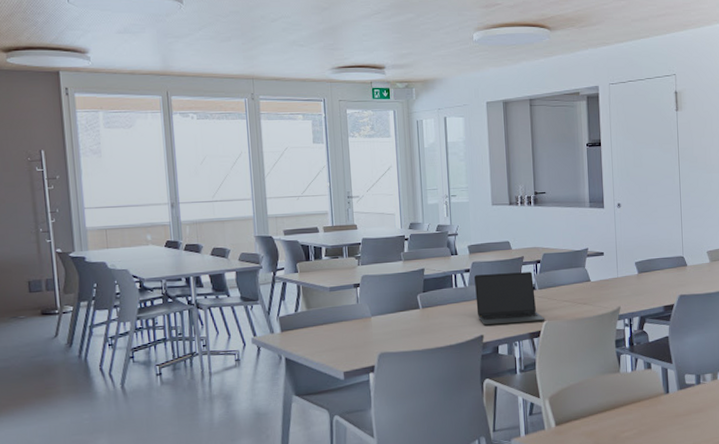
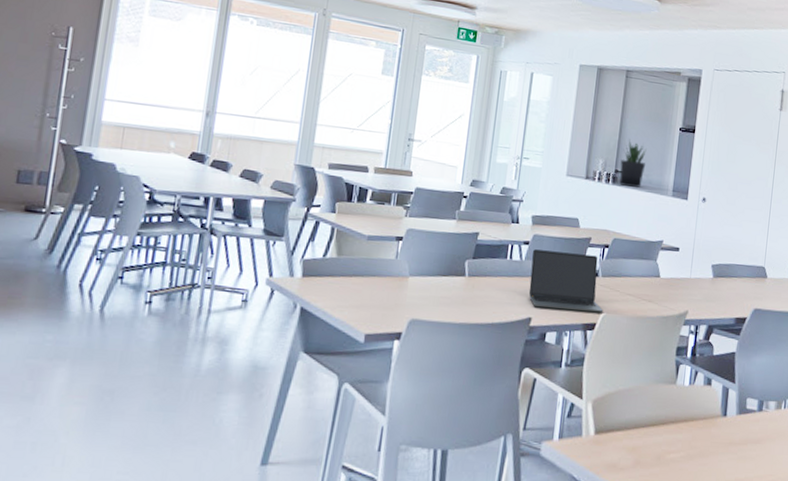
planter: none [538,162,561,206] -> present [619,139,647,188]

